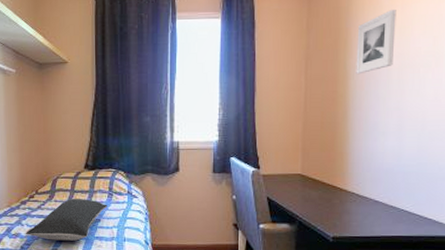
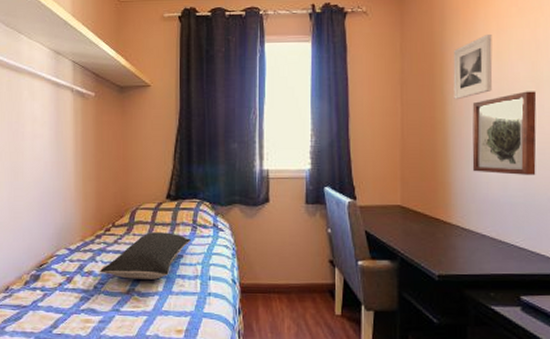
wall art: none [370,65,436,146] -> present [472,91,537,175]

